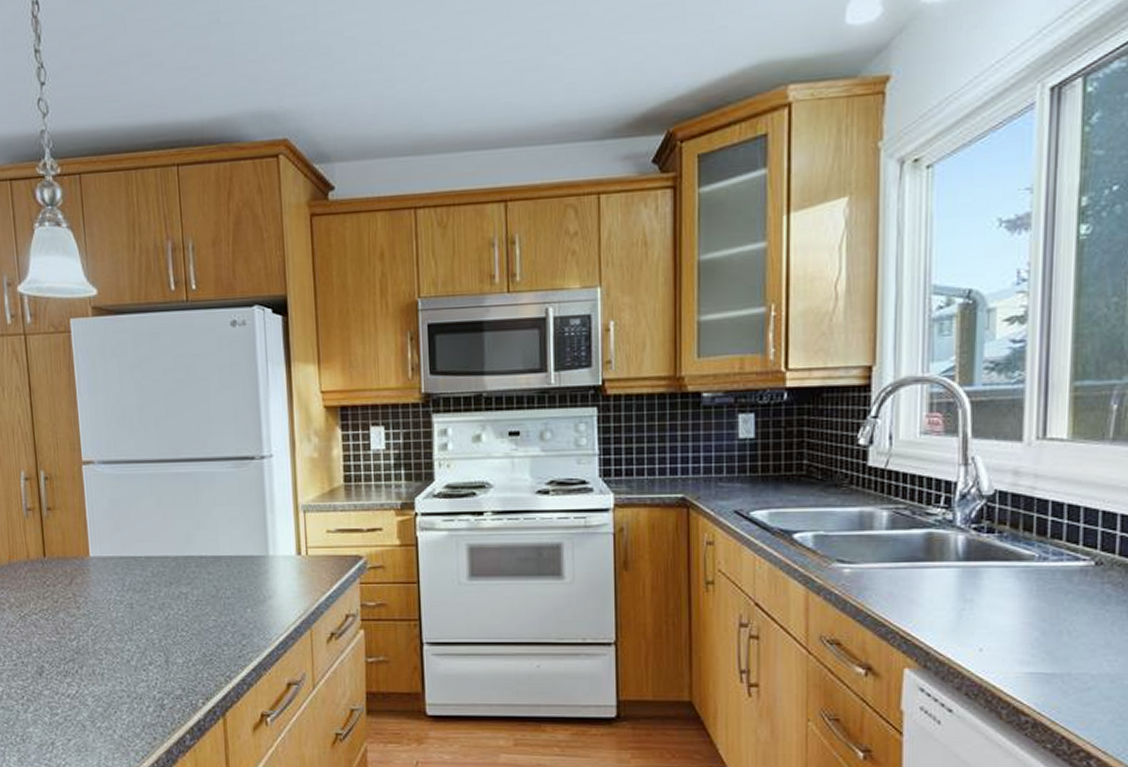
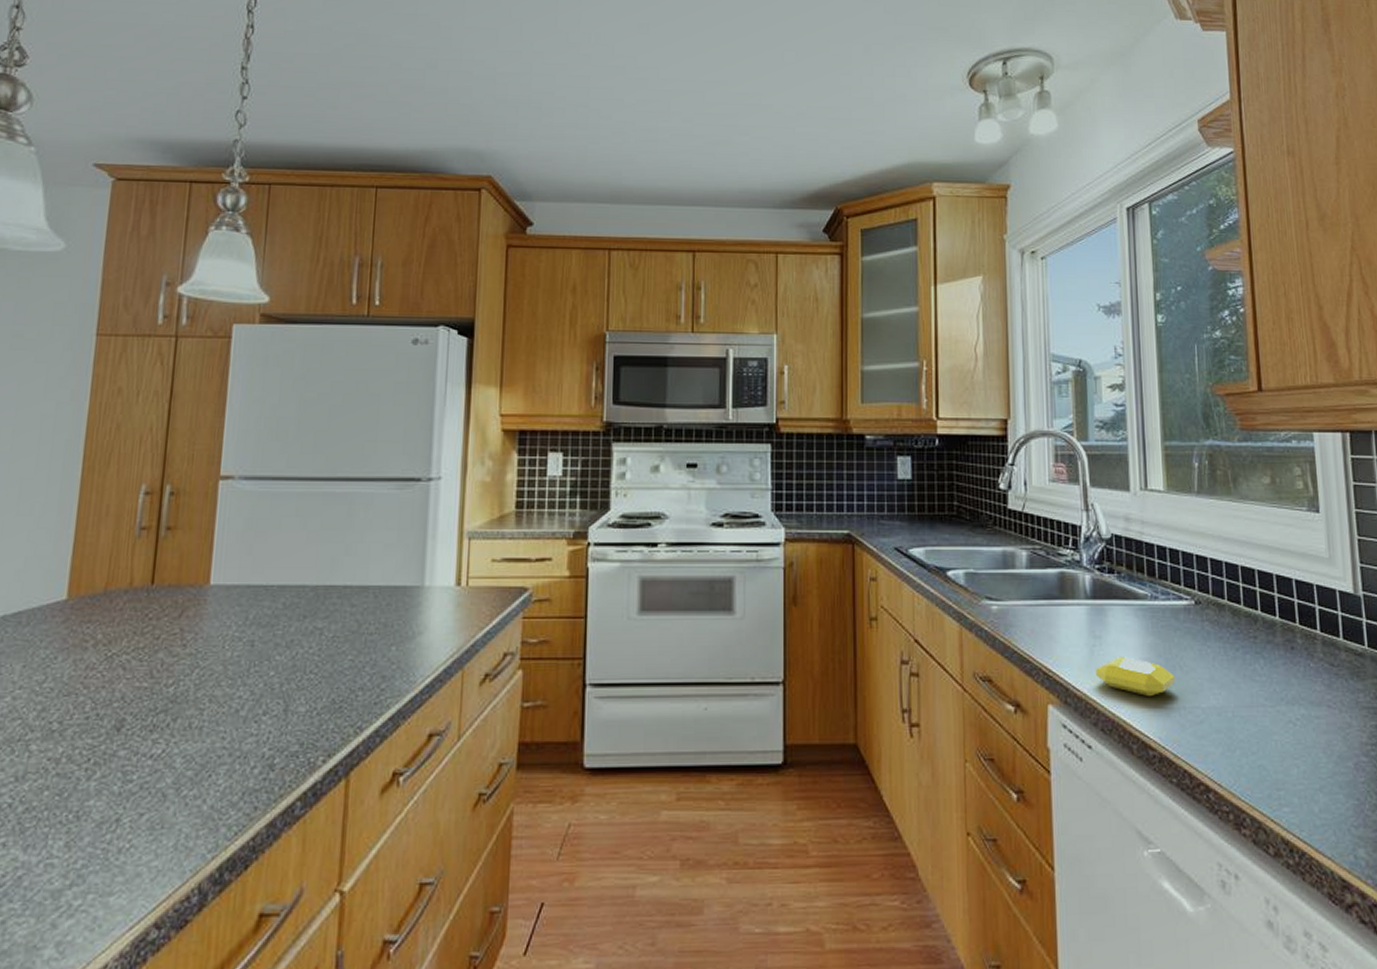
soap bar: none [963,621,1060,663] -> present [1096,657,1175,697]

